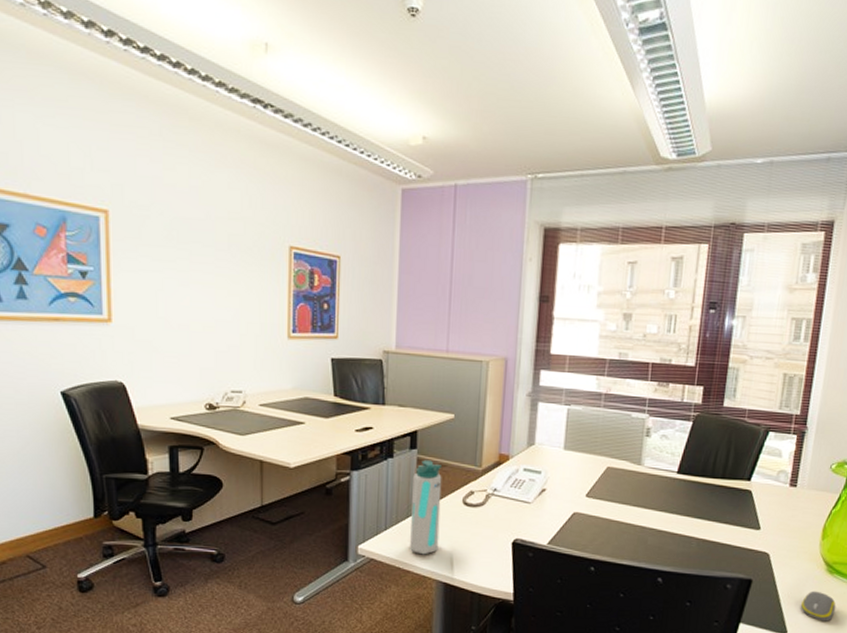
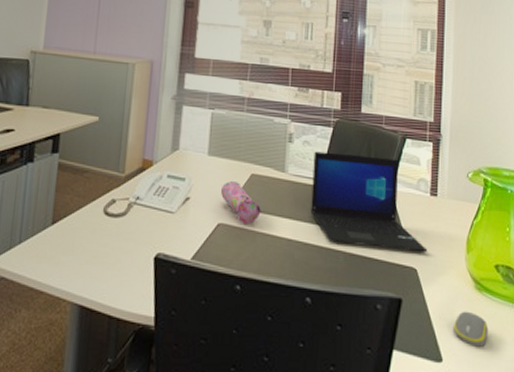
water bottle: present [410,460,442,555] -> none [45,165,83,273]
pencil case: none [576,473,616,513] -> present [220,180,261,224]
laptop: none [666,445,782,539] -> present [311,151,428,253]

